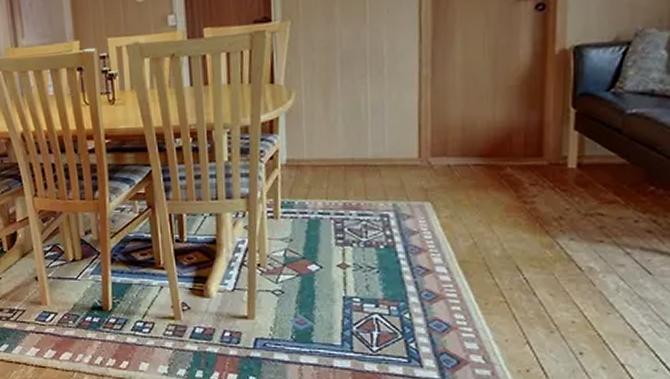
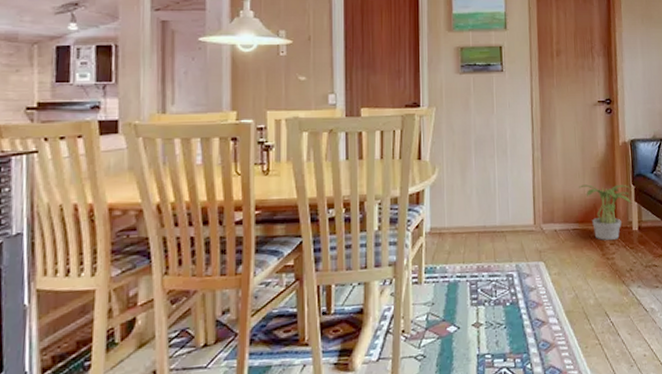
potted plant: none [486,108,569,179] -> present [579,184,632,240]

